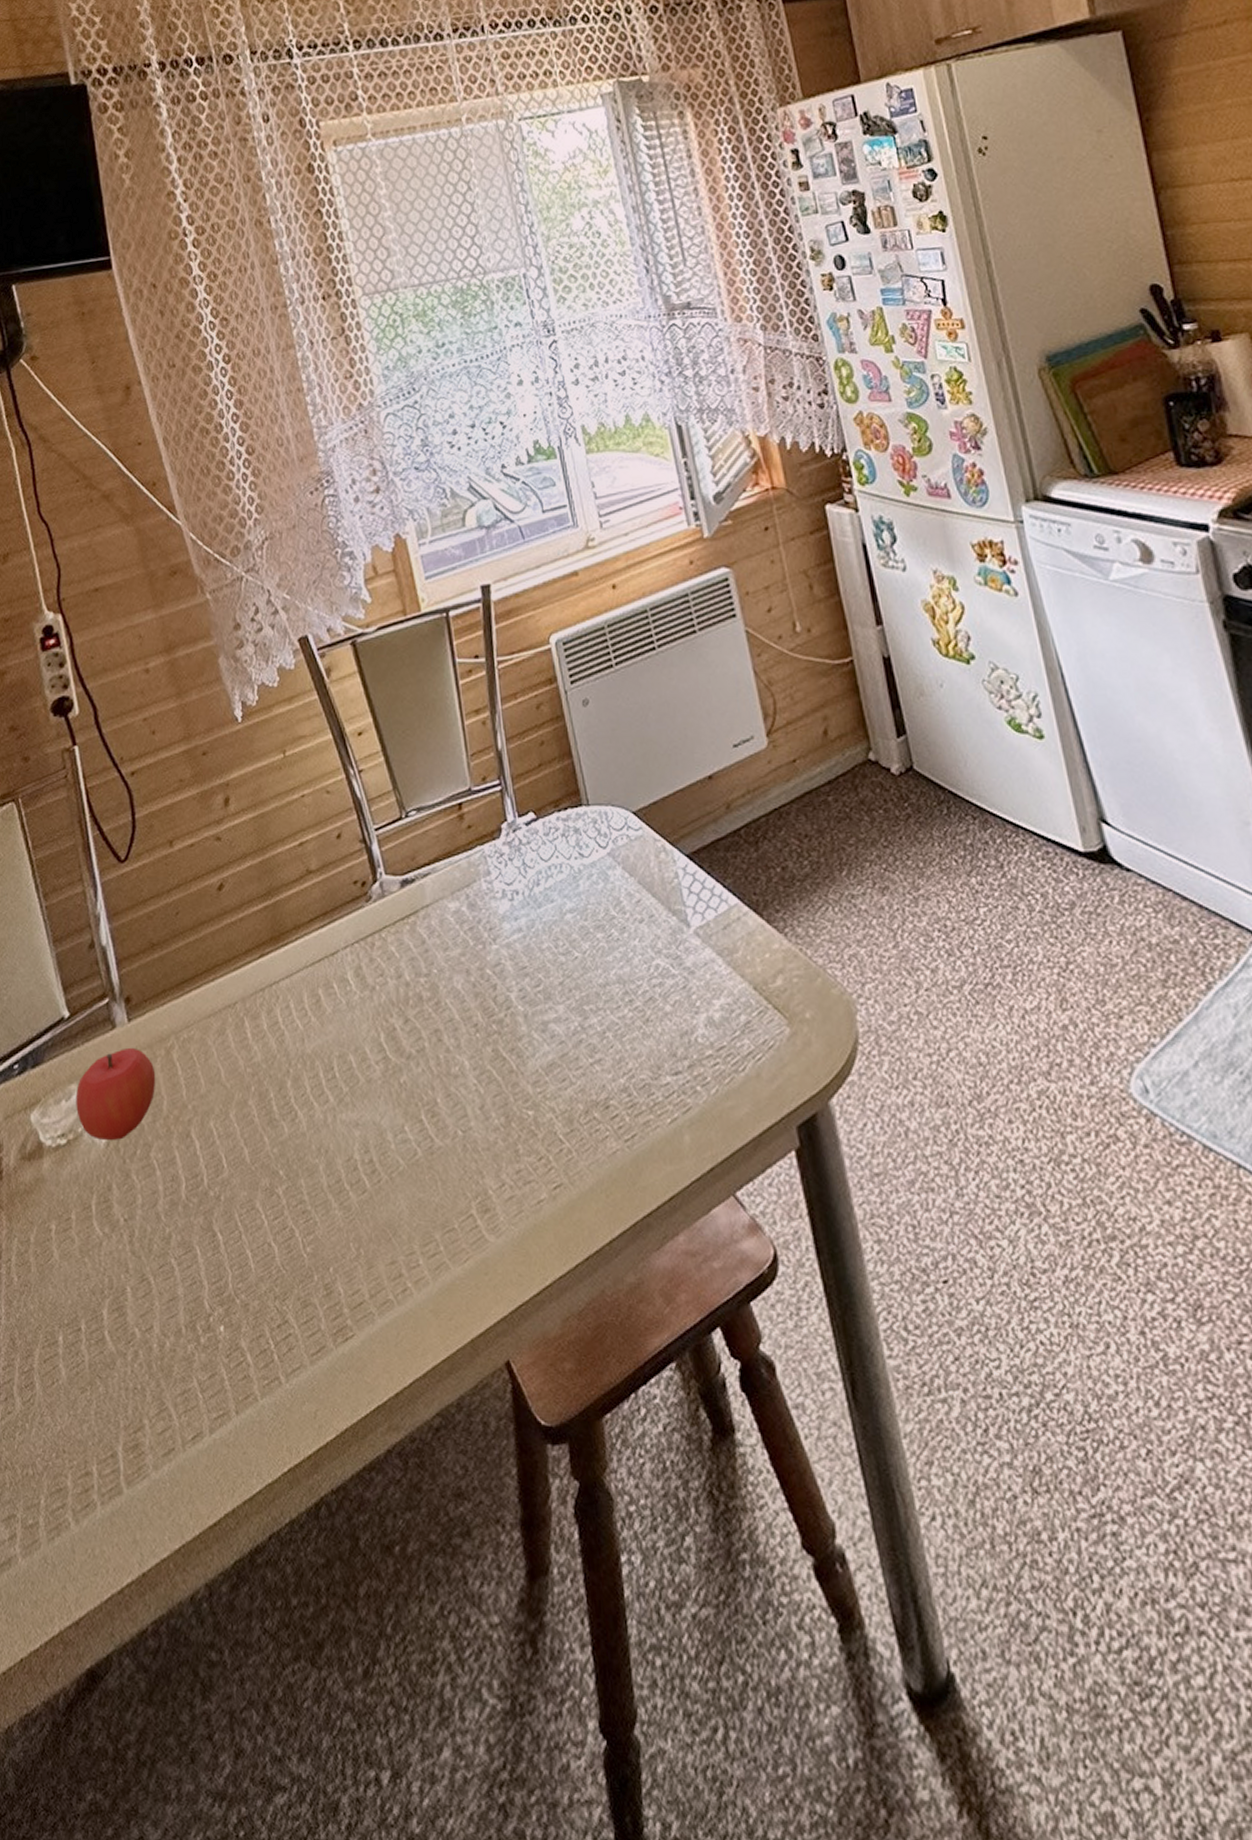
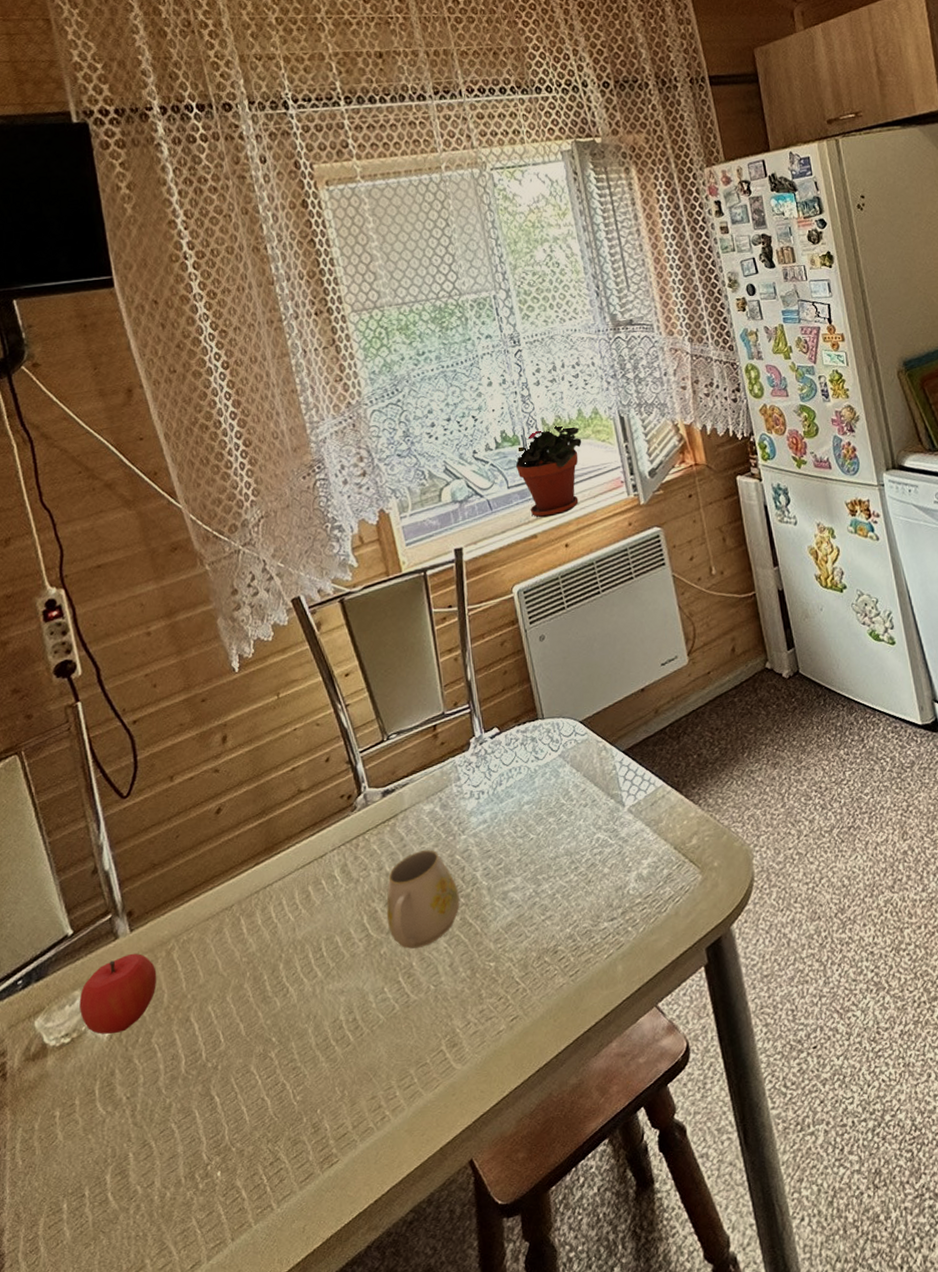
mug: none [406,959,492,1081] -> present [386,850,460,949]
potted plant: none [551,433,631,551] -> present [516,424,582,518]

